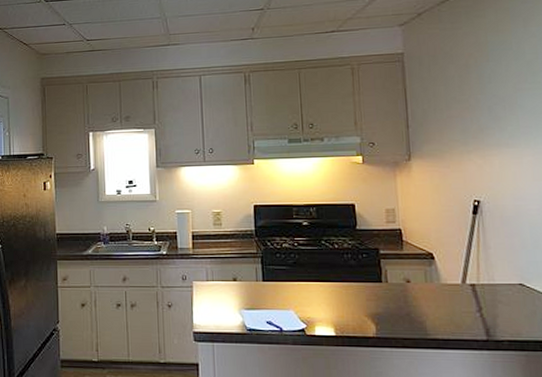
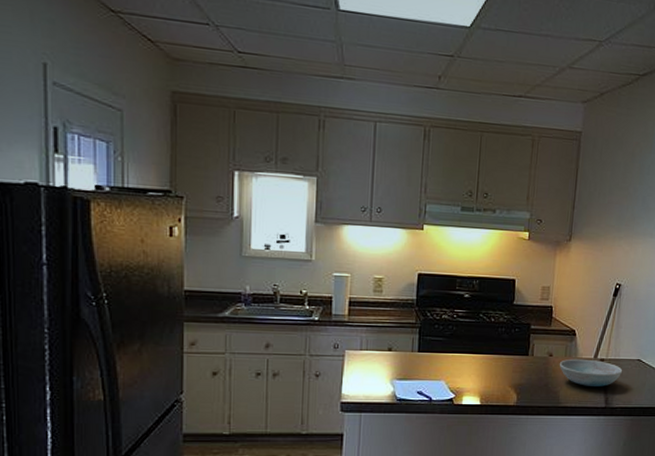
dish: none [419,284,502,317] -> present [559,358,623,388]

